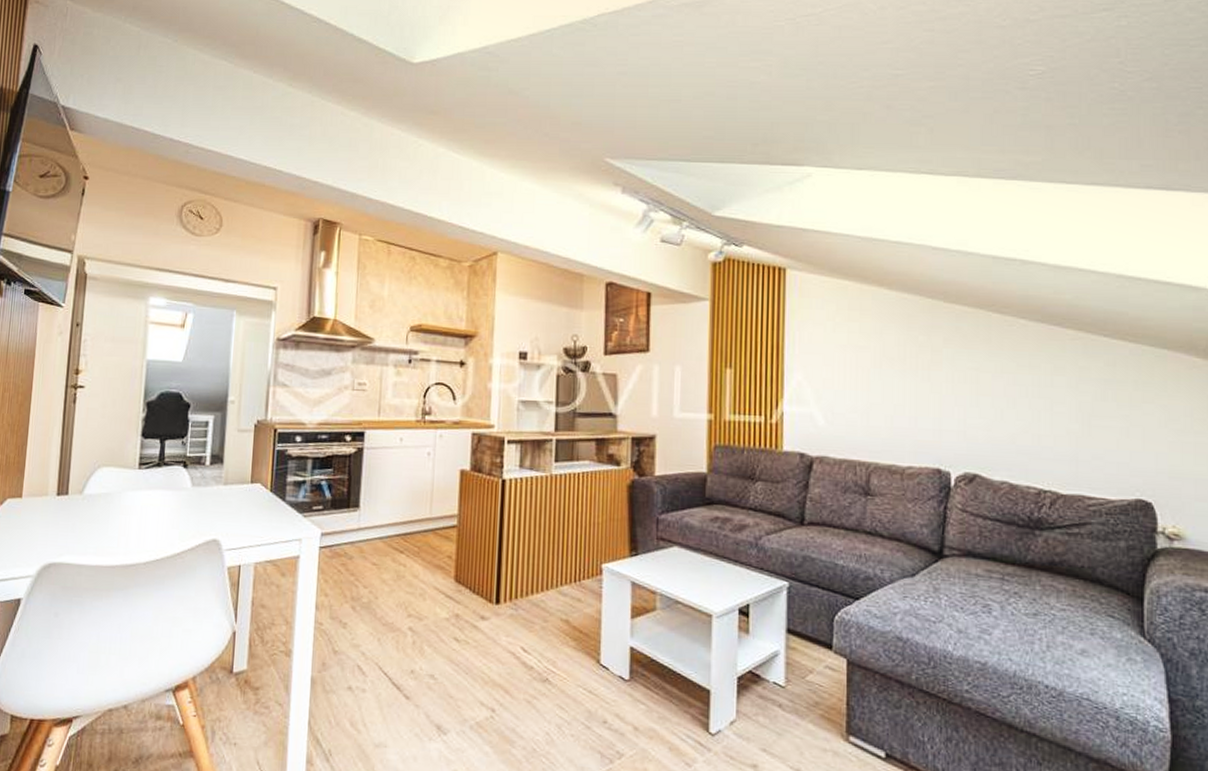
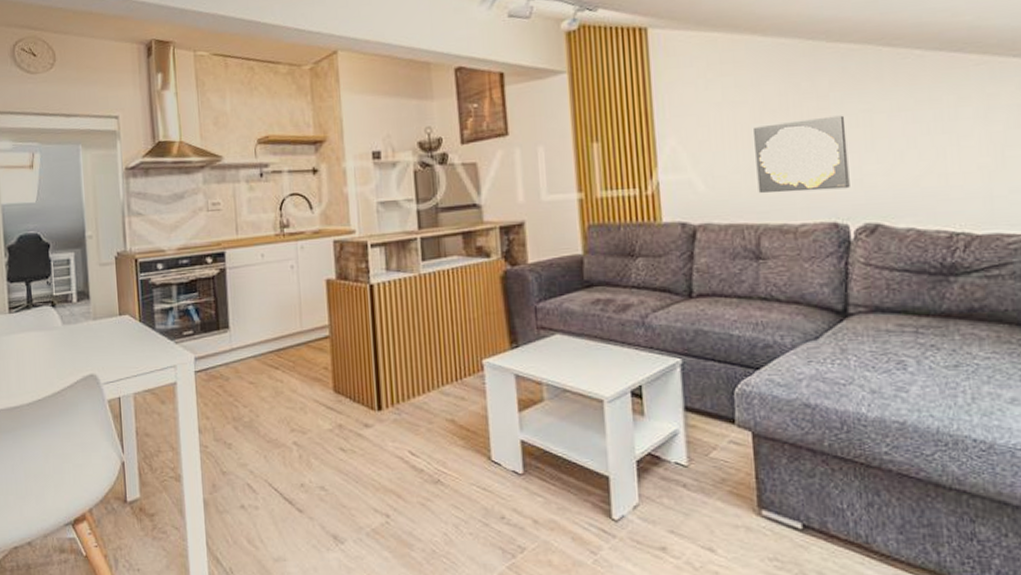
wall art: none [872,370,955,439] -> present [754,115,850,193]

